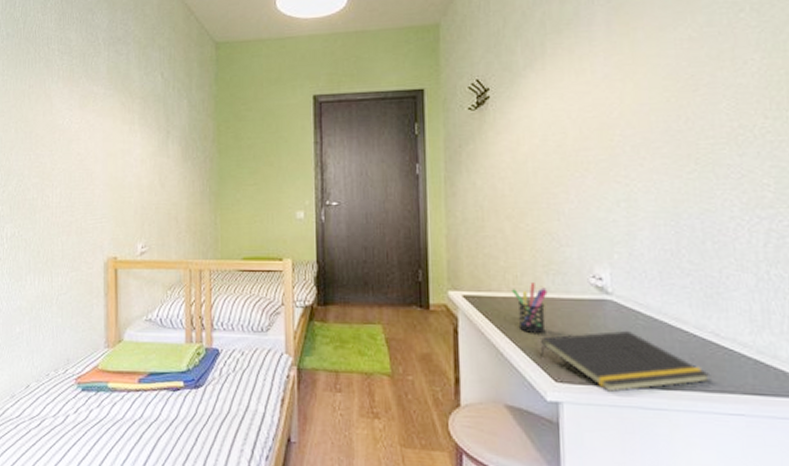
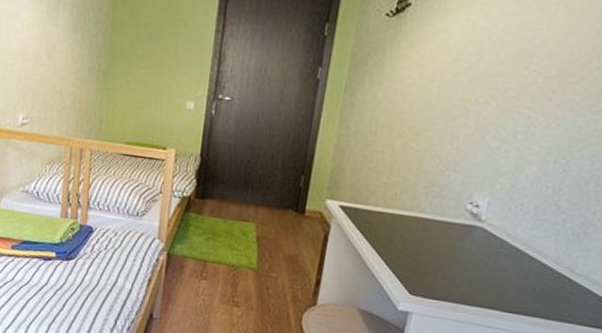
pen holder: present [511,282,548,334] -> none [387,201,423,250]
notepad: present [540,330,711,393] -> none [401,253,556,311]

